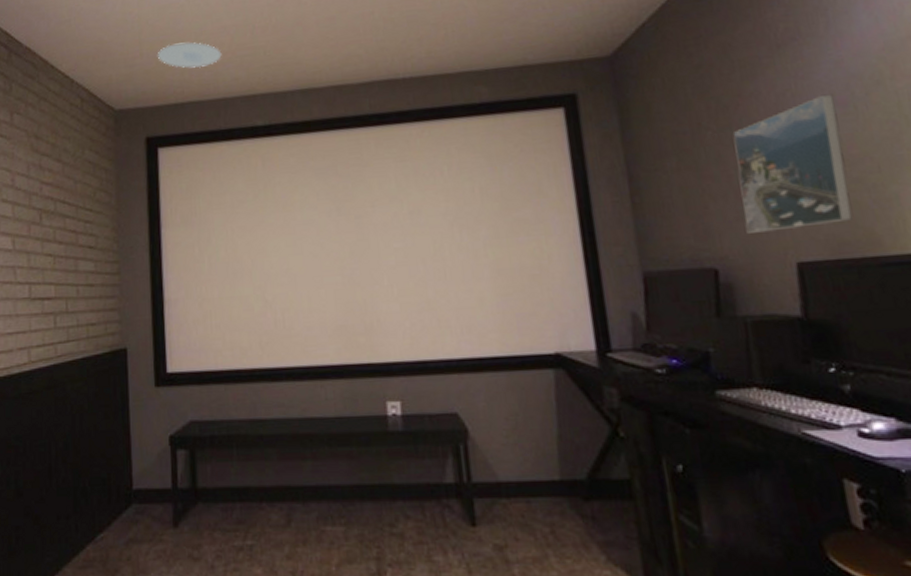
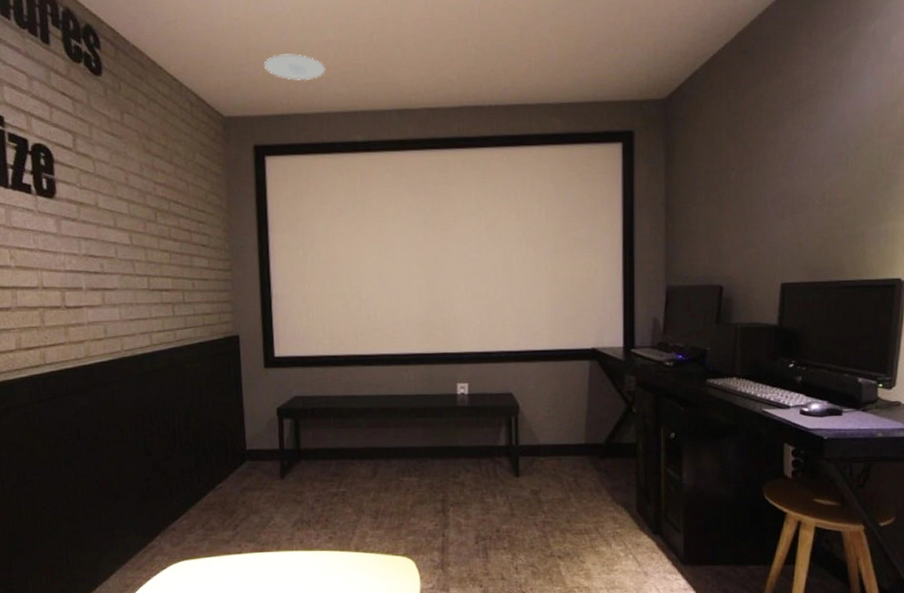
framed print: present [732,93,853,233] -> none [749,146,833,258]

